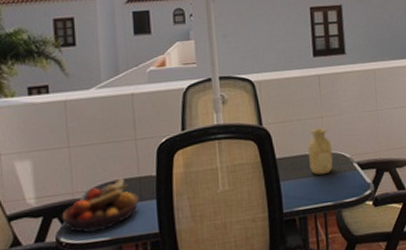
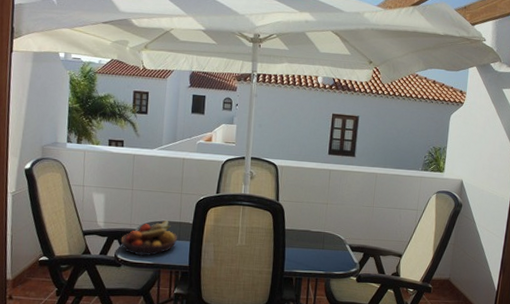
vase: present [308,127,333,175] -> none [311,211,331,249]

